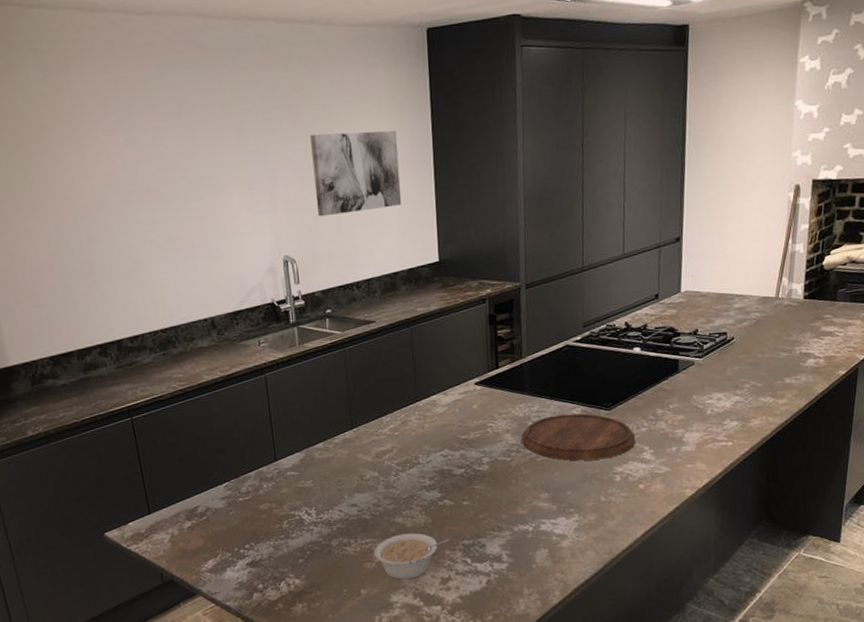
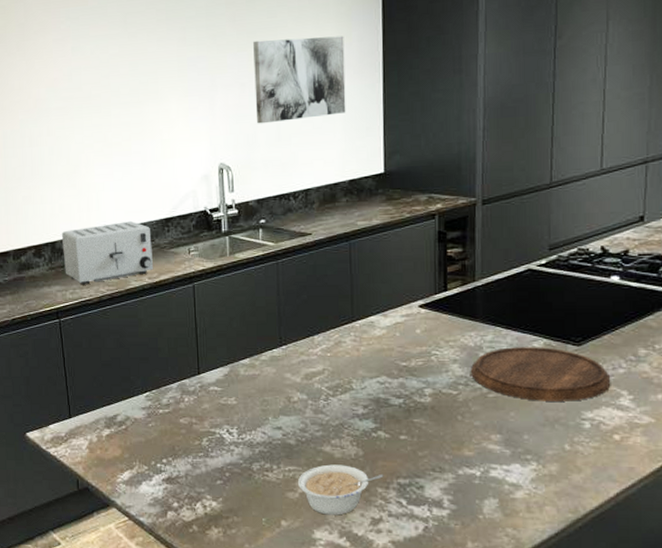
toaster: none [127,316,225,382] -> present [61,221,154,285]

